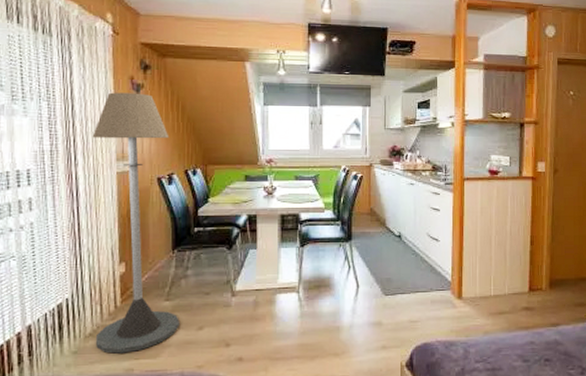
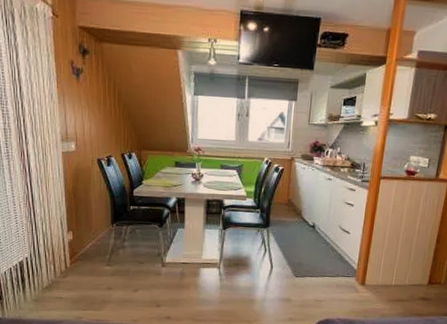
floor lamp: present [92,92,179,354] -> none [39,75,118,305]

